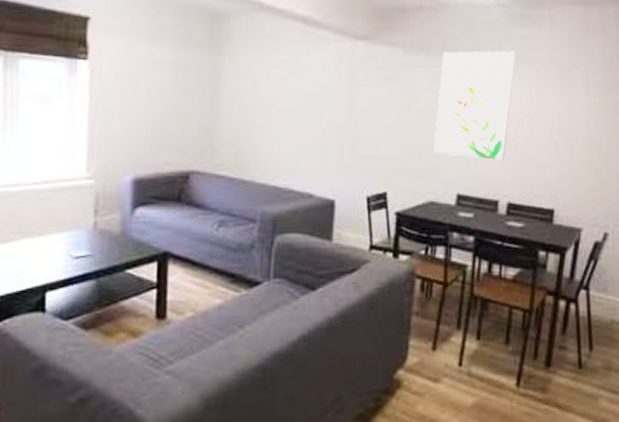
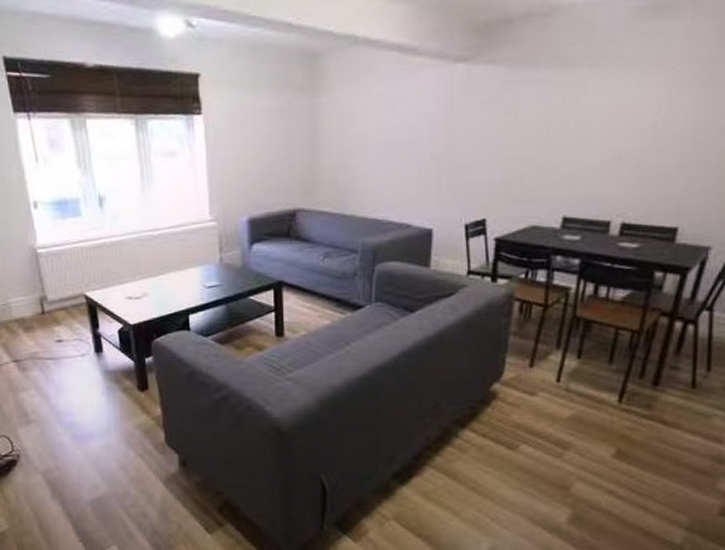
wall art: present [434,50,516,160] -> none [538,51,645,178]

